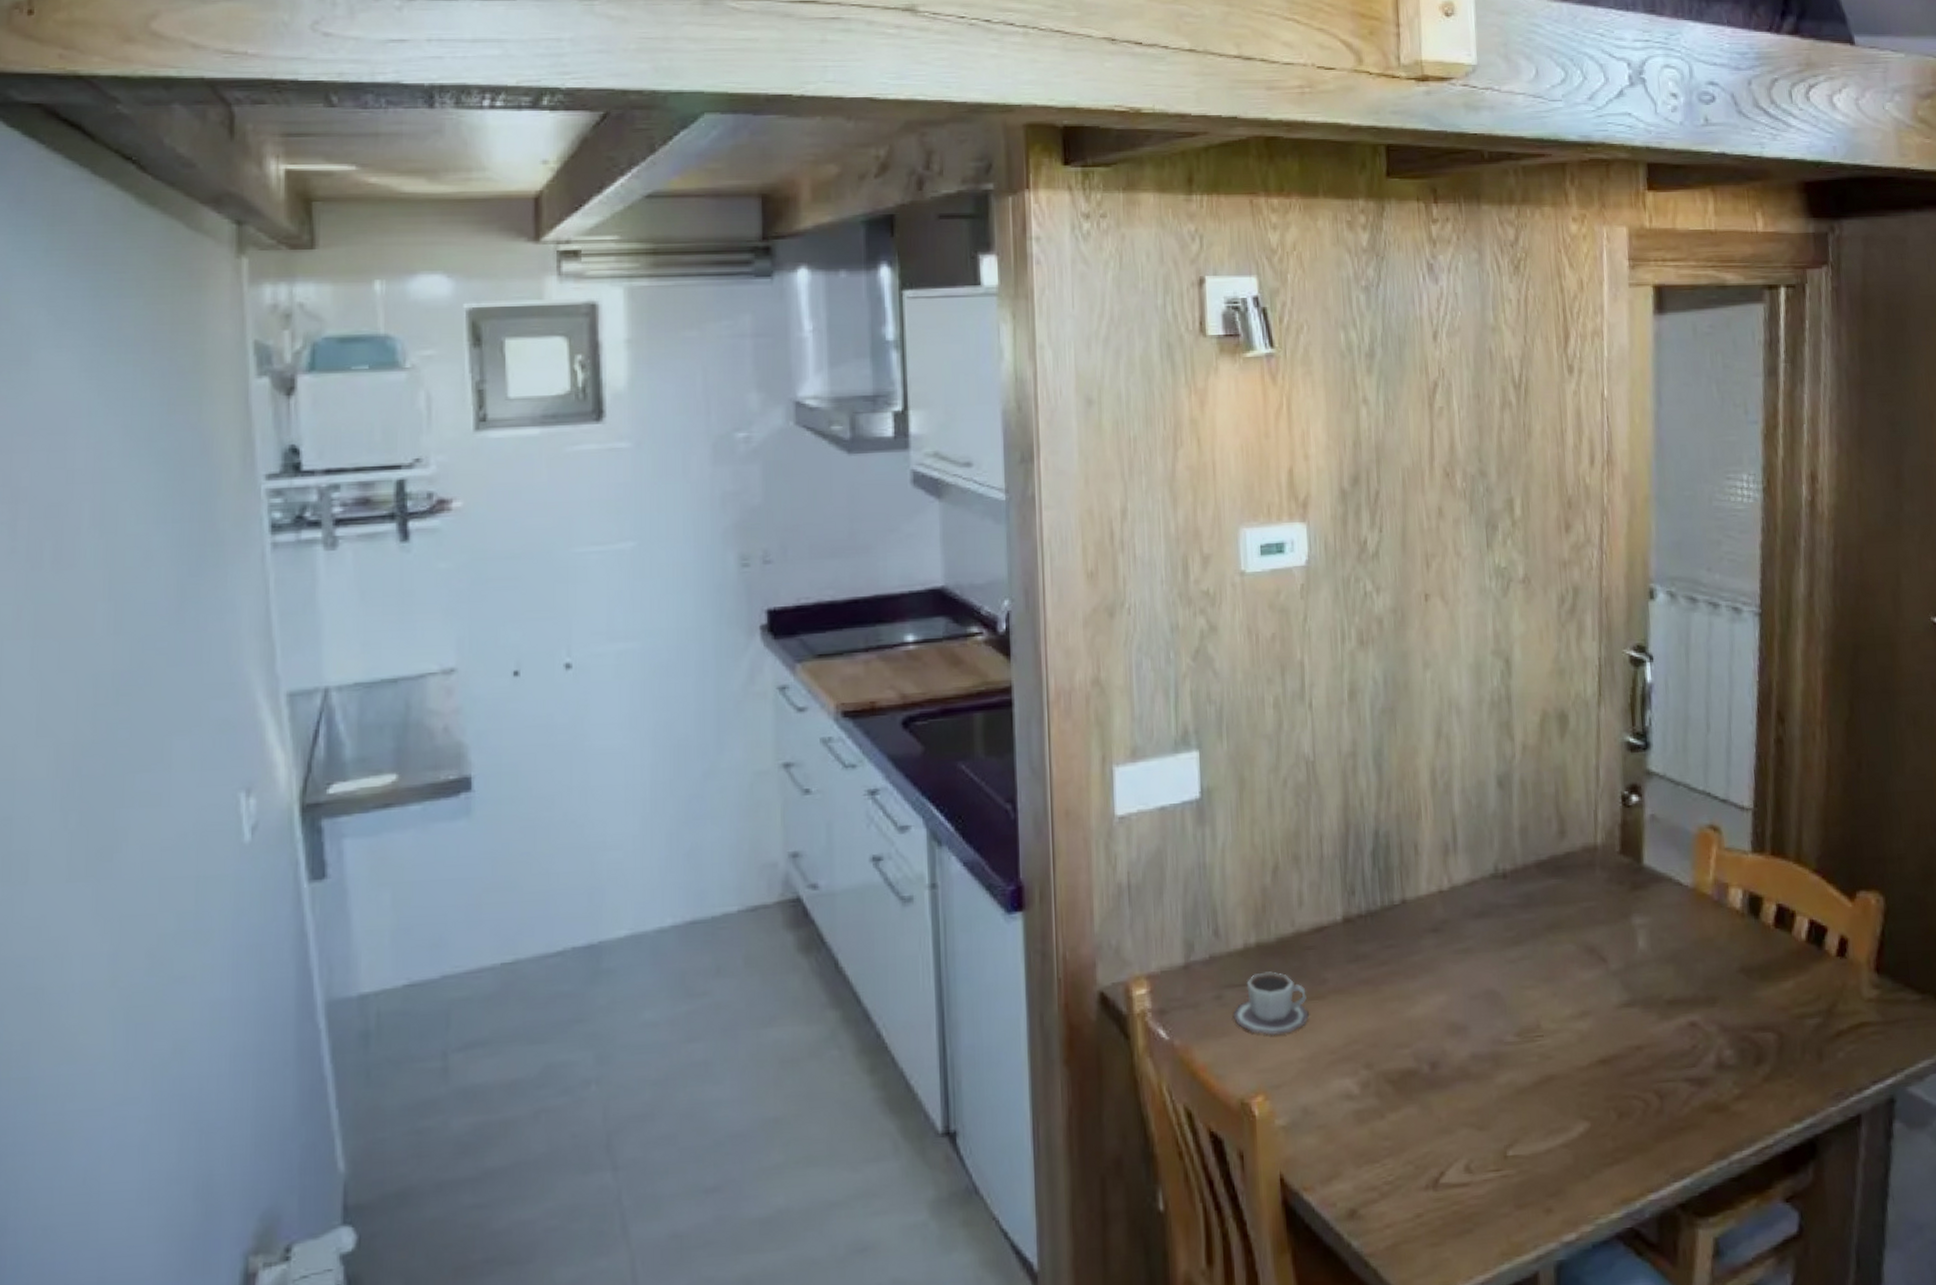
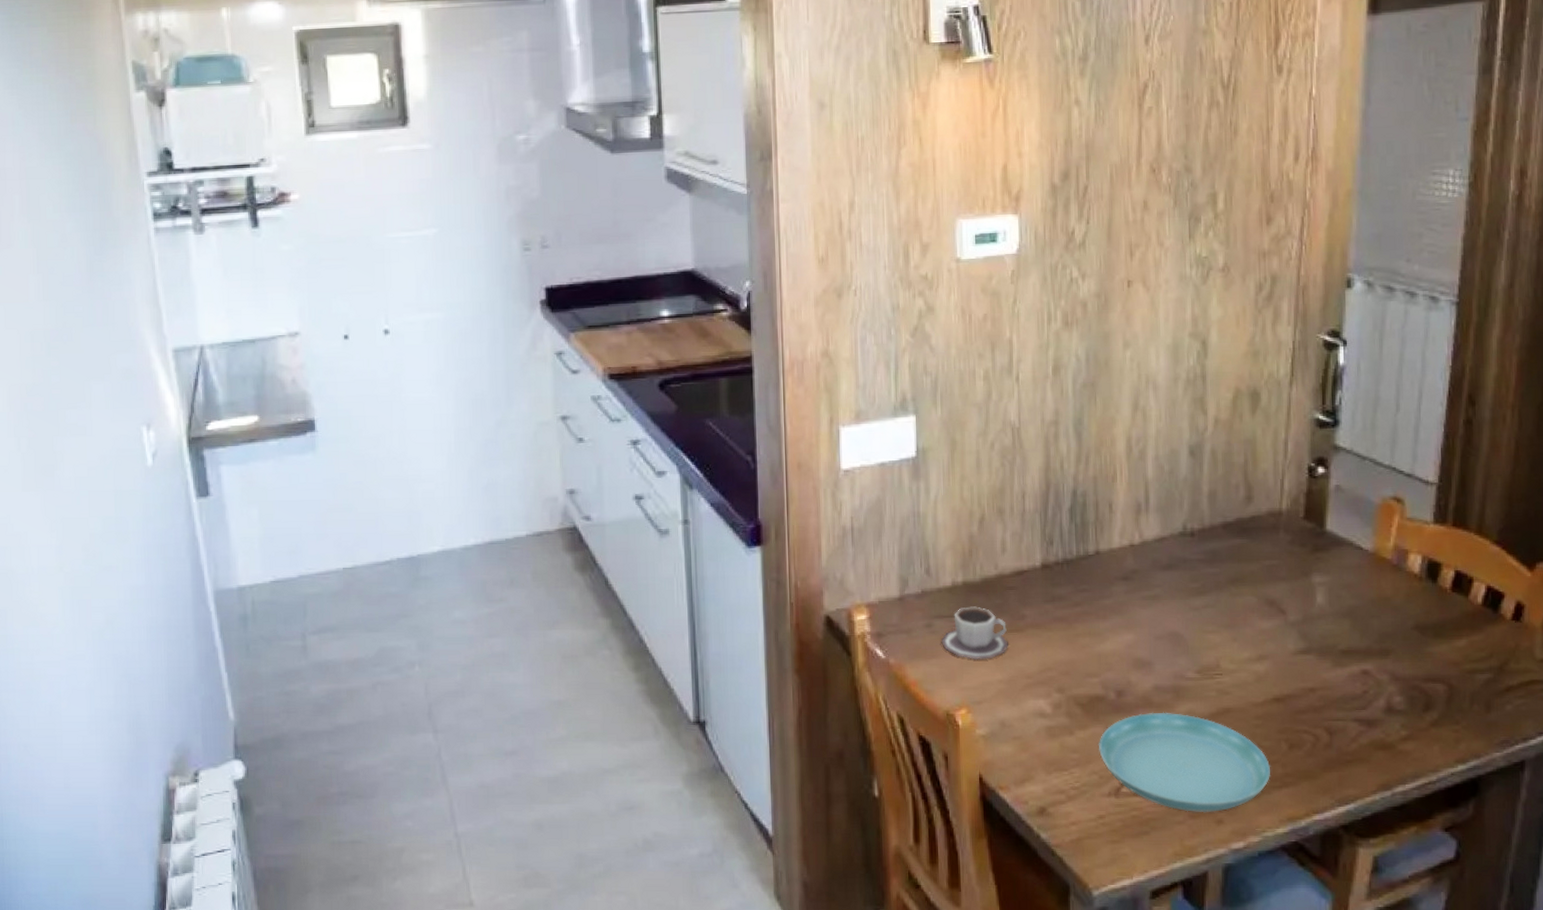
saucer: none [1412,1084,1601,1202] -> present [1098,712,1271,813]

